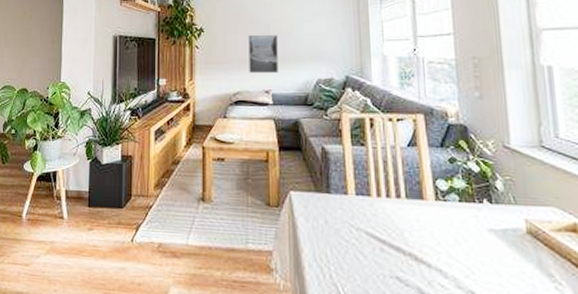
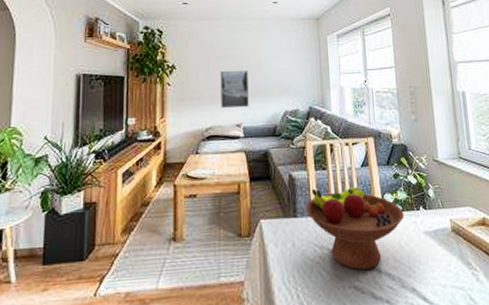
fruit bowl: none [341,164,462,262] -> present [306,187,404,271]

